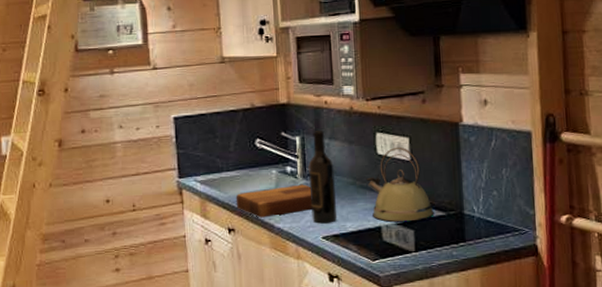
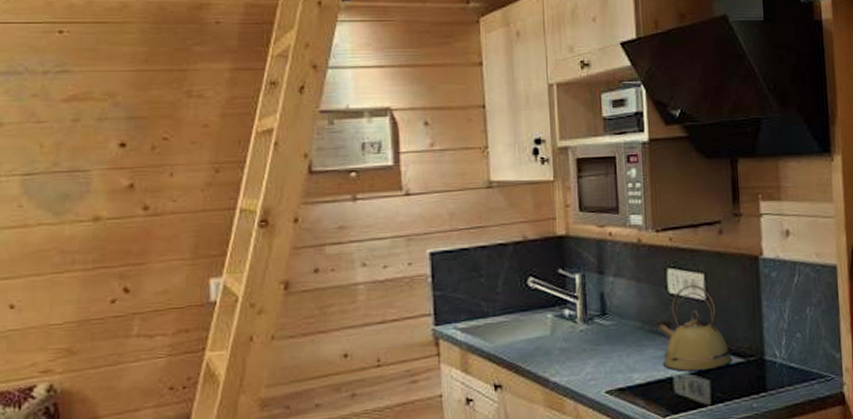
cutting board: present [236,184,313,218] -> none [503,329,595,371]
wine bottle: present [308,131,338,224] -> none [589,267,623,376]

